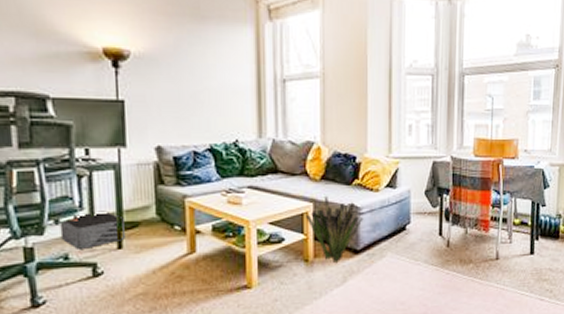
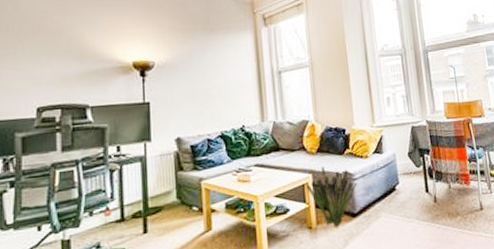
storage bin: present [59,211,125,249] -> none [93,199,150,237]

